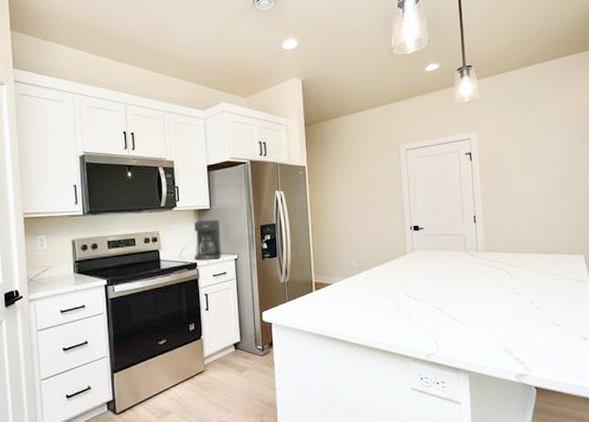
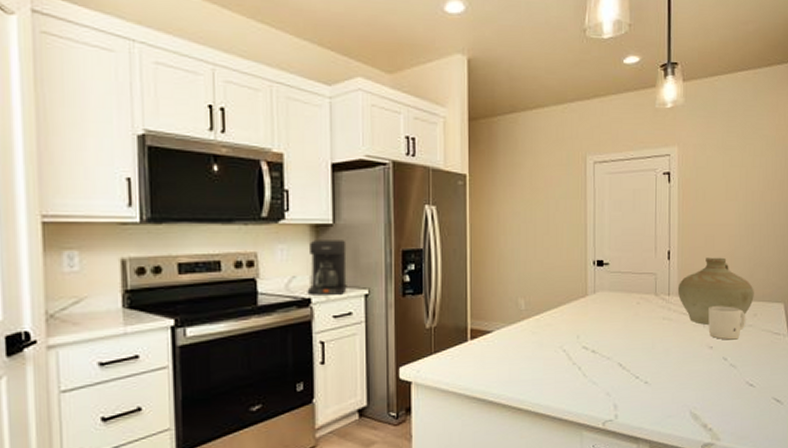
ceramic jug: none [484,219,555,275] -> present [677,257,754,325]
mug: none [513,259,549,287] -> present [708,306,746,340]

